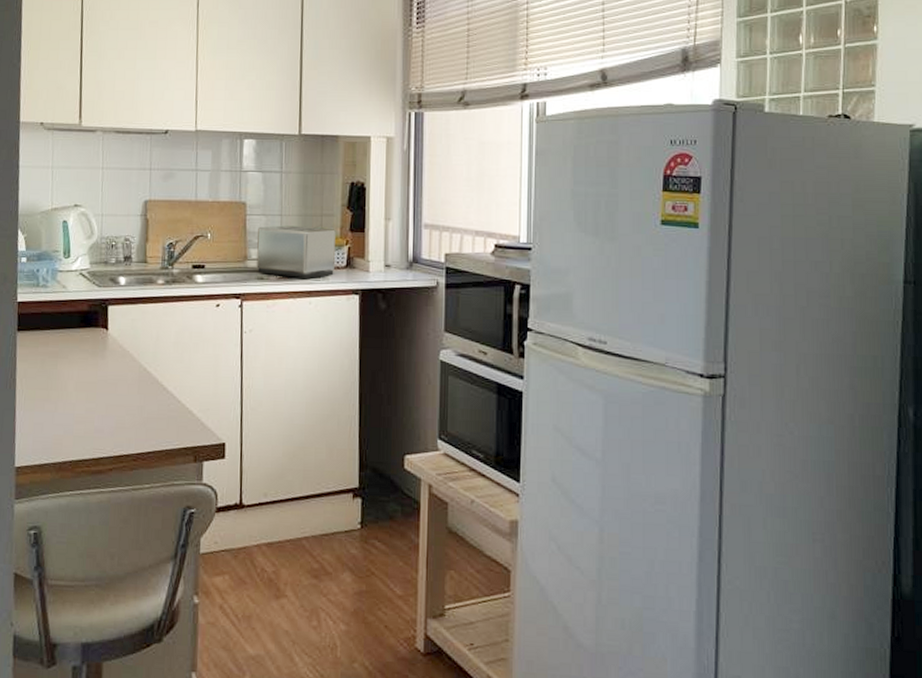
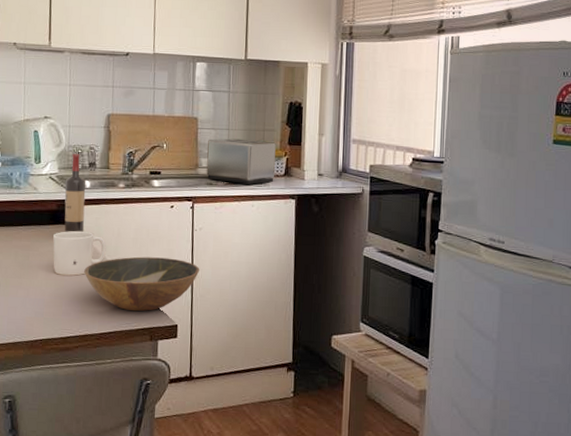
mug: none [83,334,145,387] -> present [52,230,107,276]
wine bottle: none [96,245,121,337] -> present [64,153,86,233]
bowl: none [119,363,250,428] -> present [84,256,200,312]

